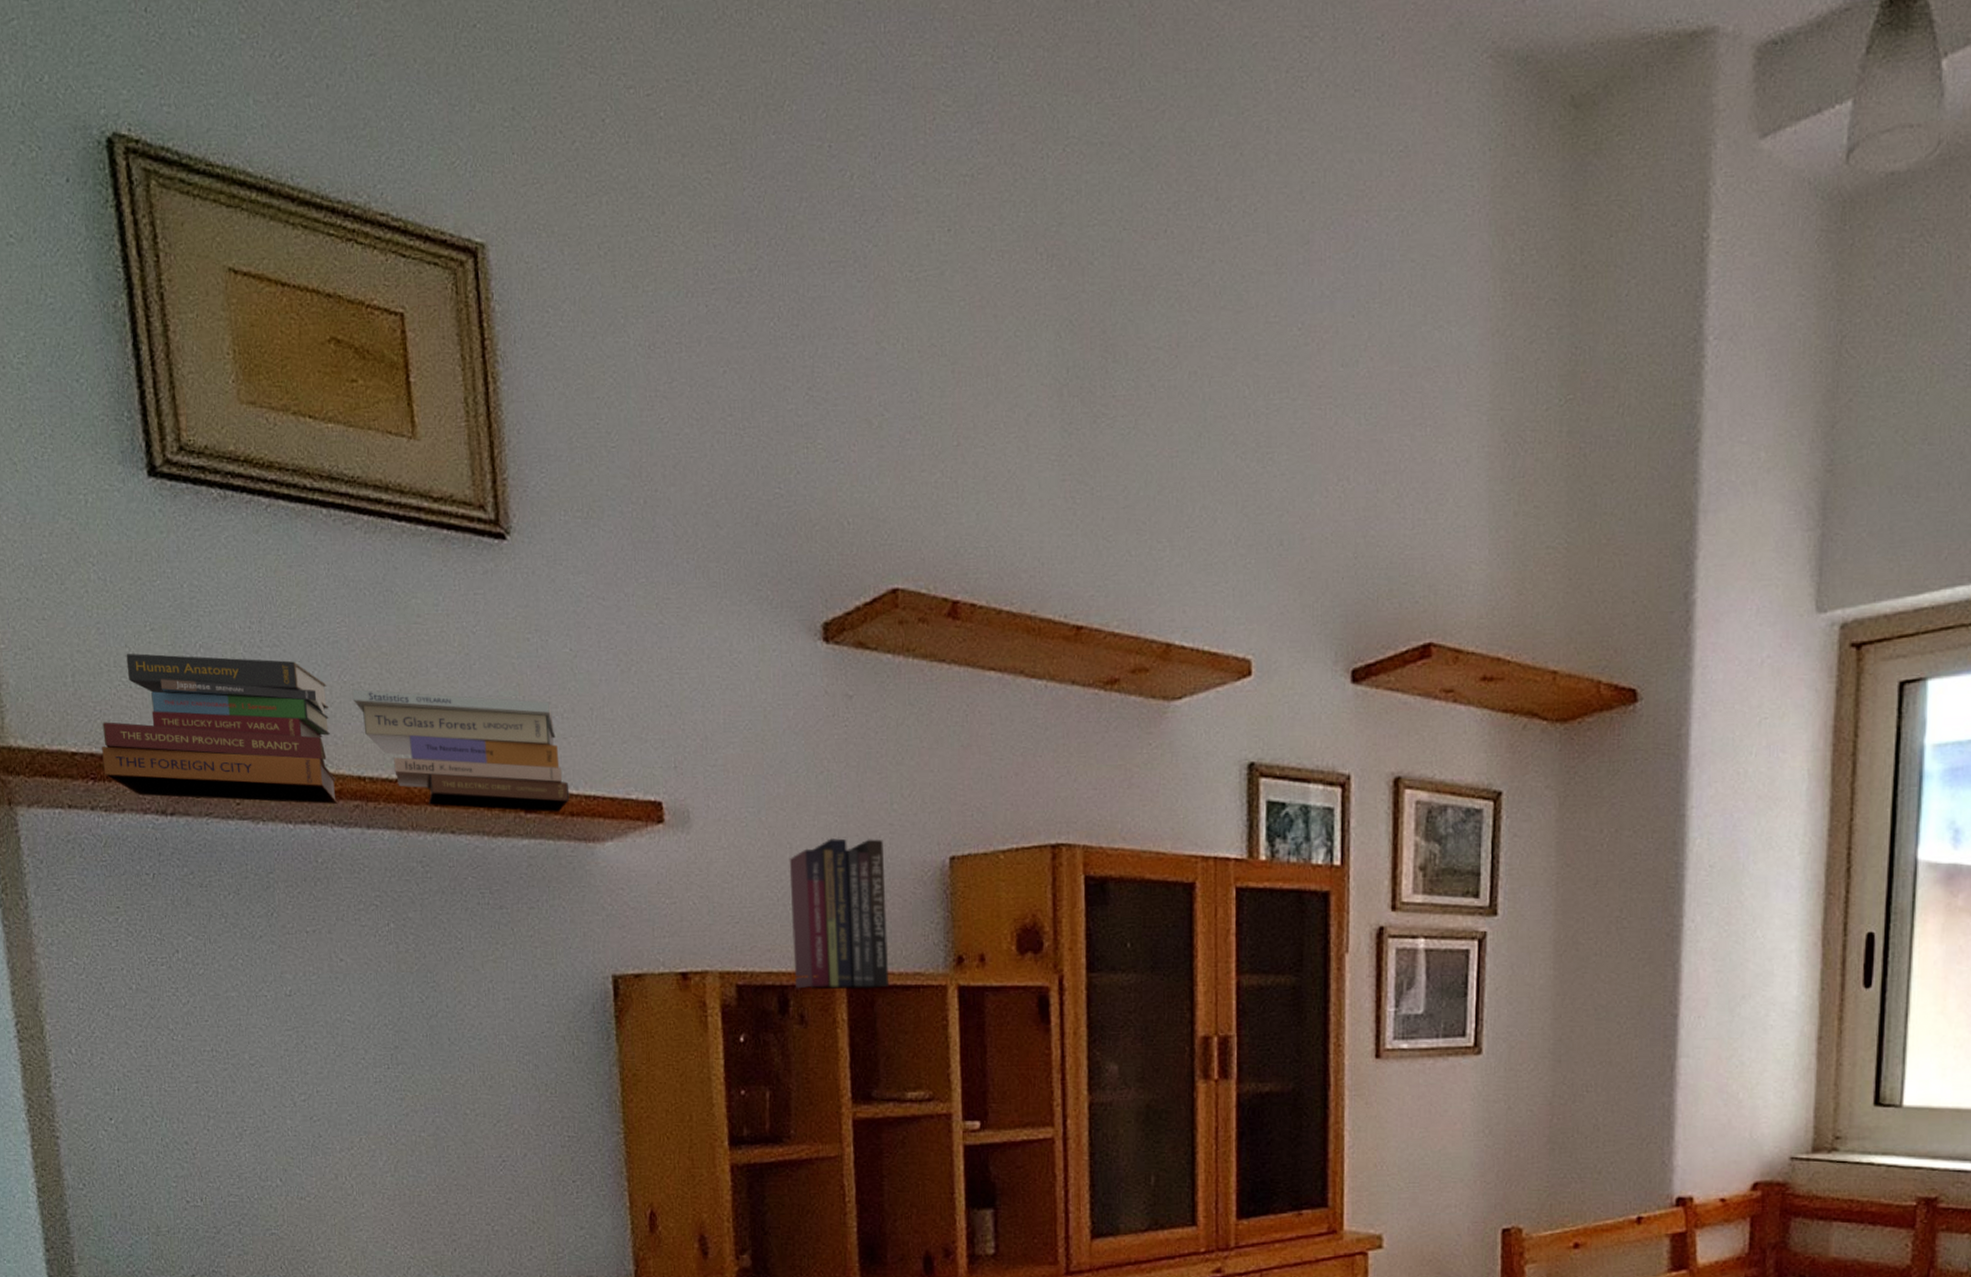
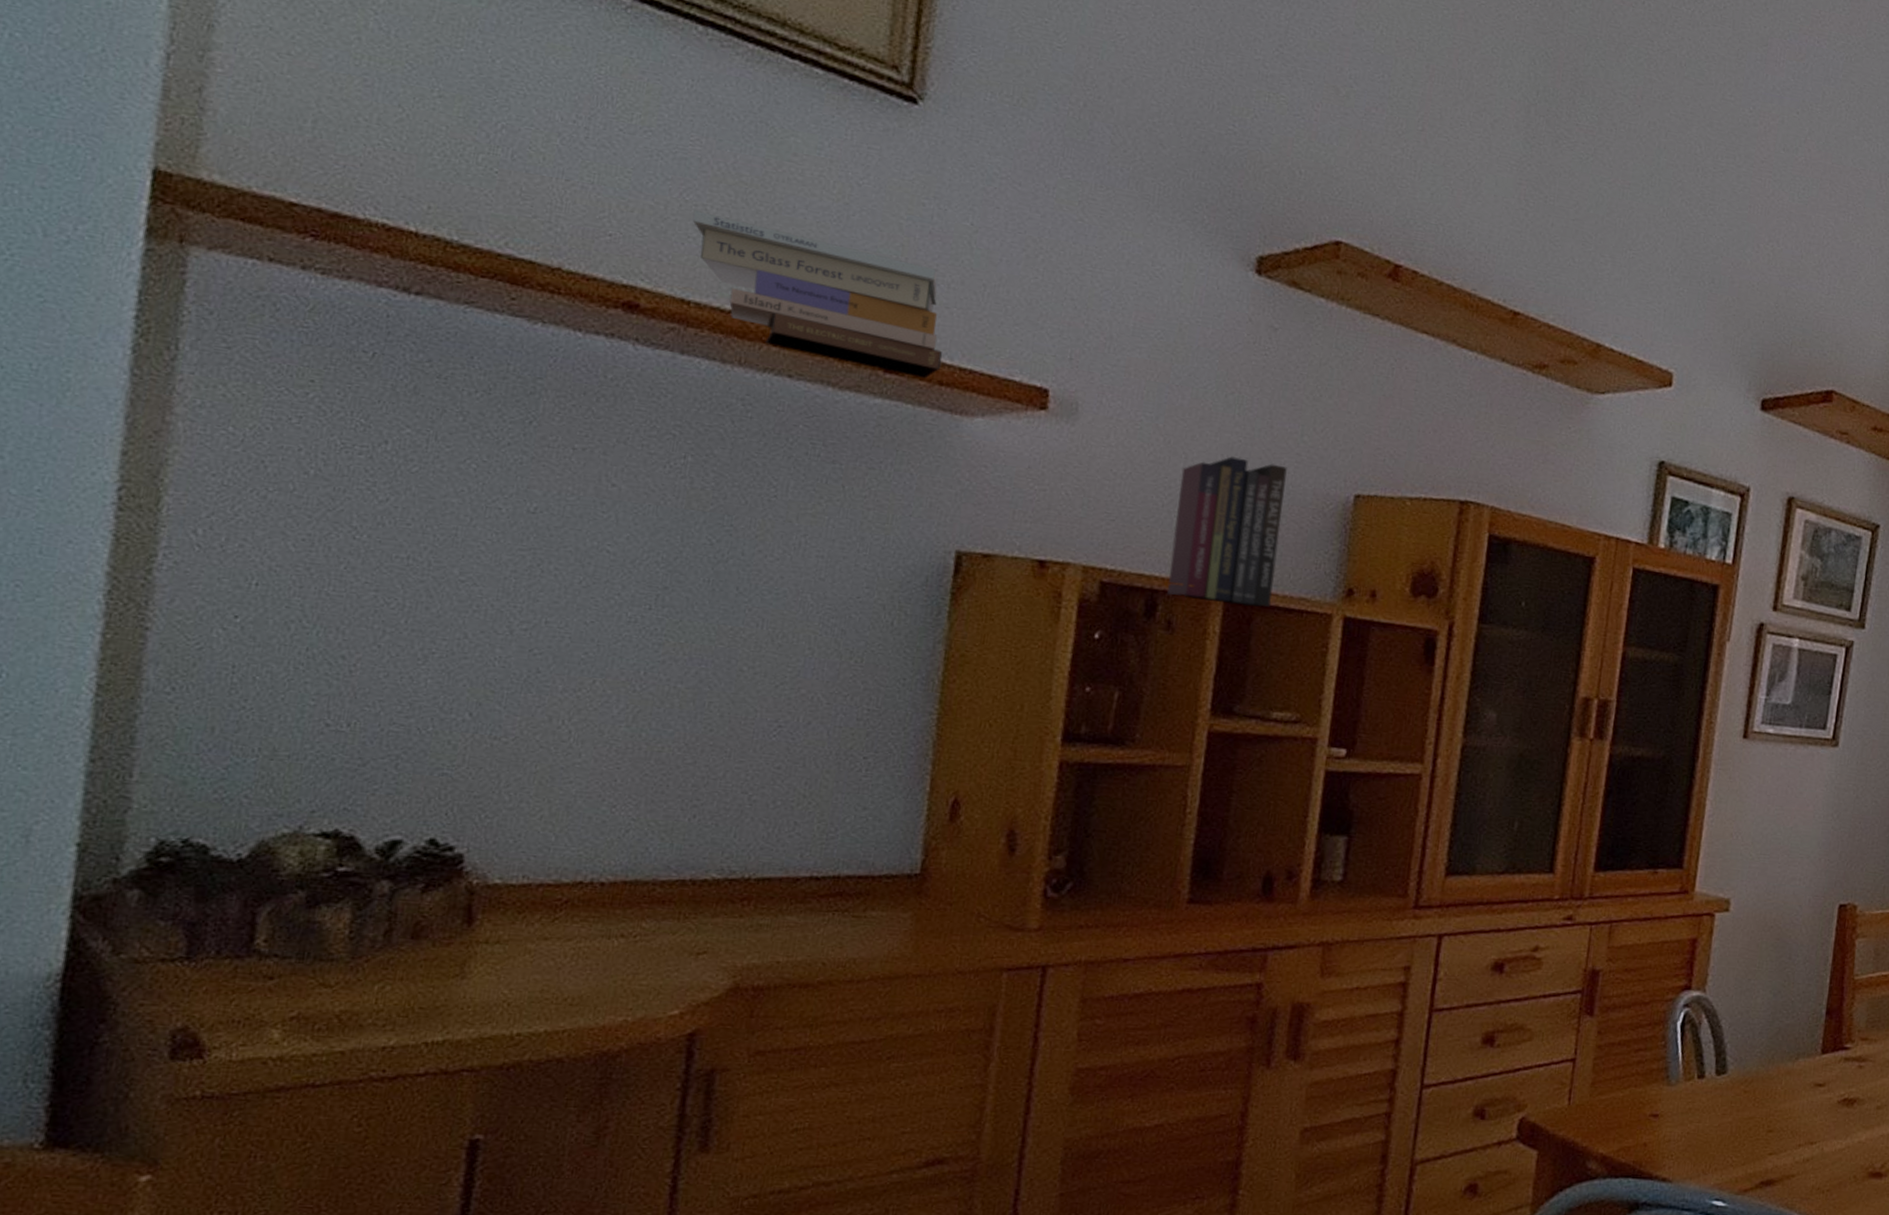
books: present [102,653,338,805] -> none [331,113,663,323]

